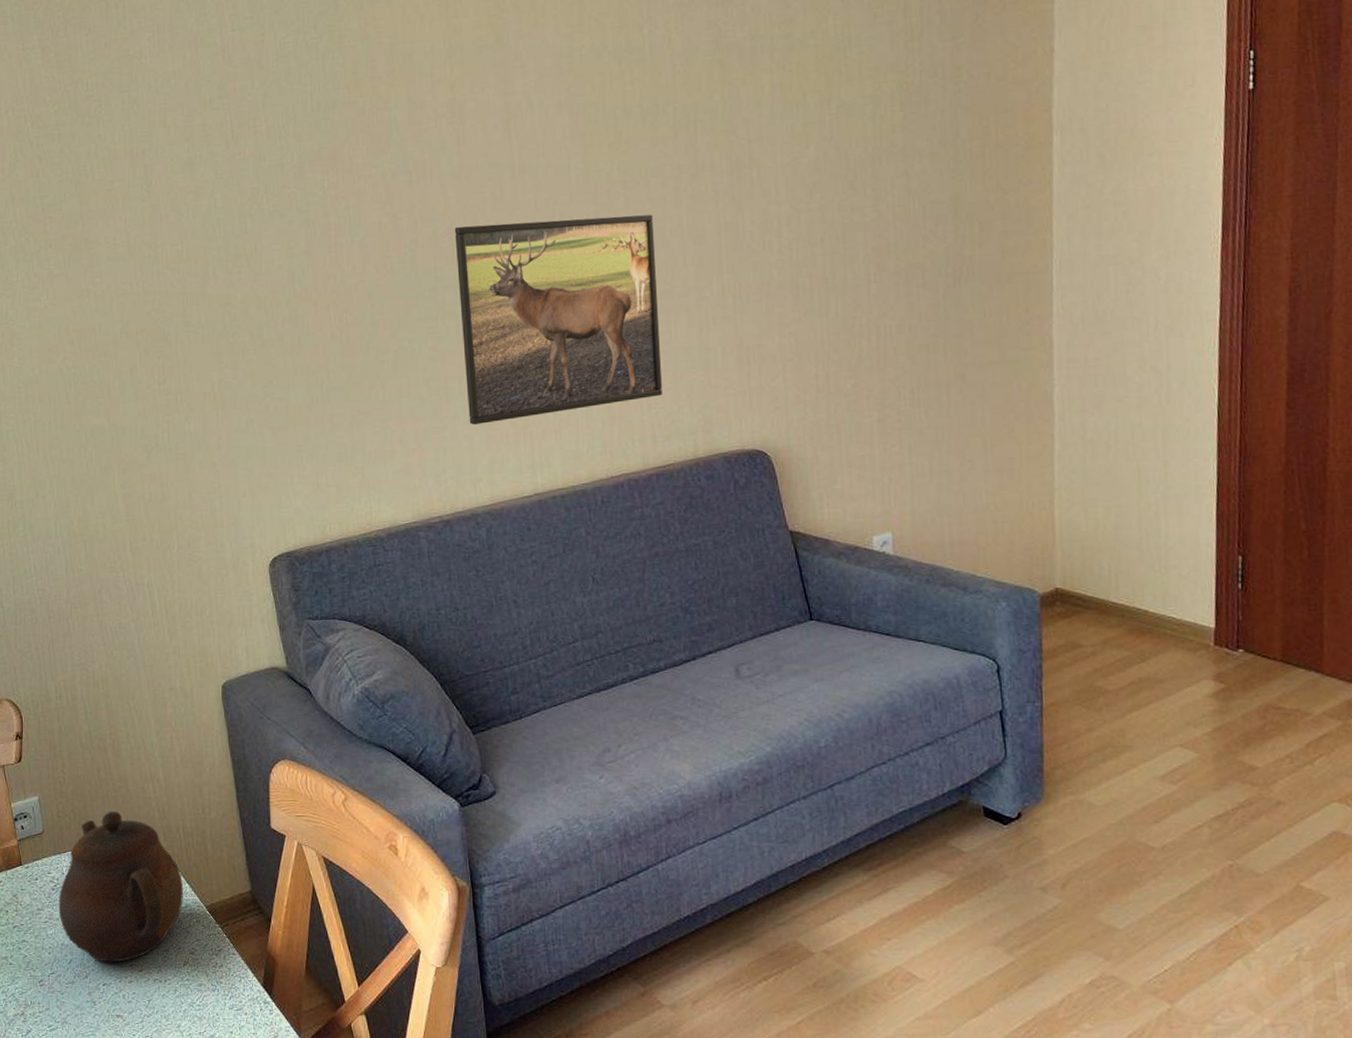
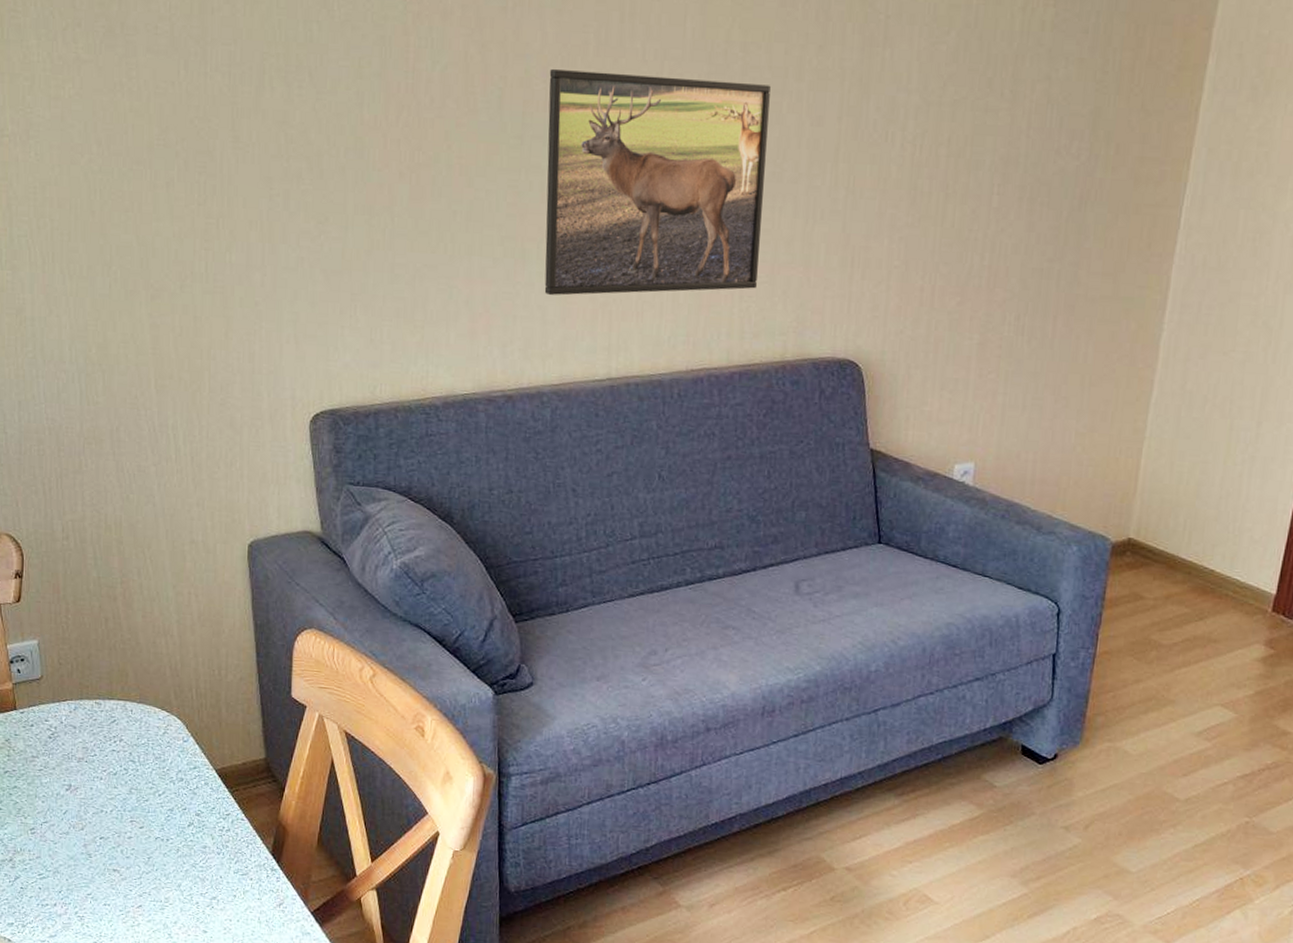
teapot: present [58,810,183,963] -> none [55,663,192,817]

